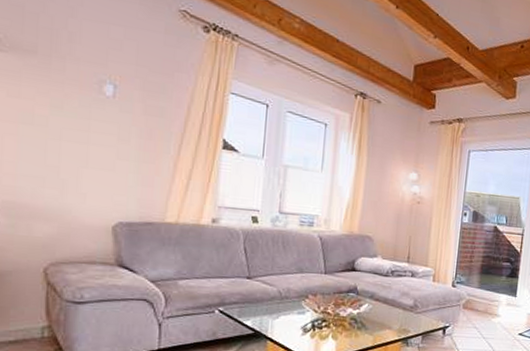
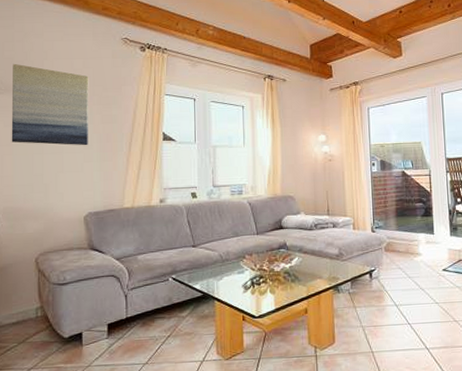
wall art: none [16,13,131,140] -> present [11,63,89,146]

